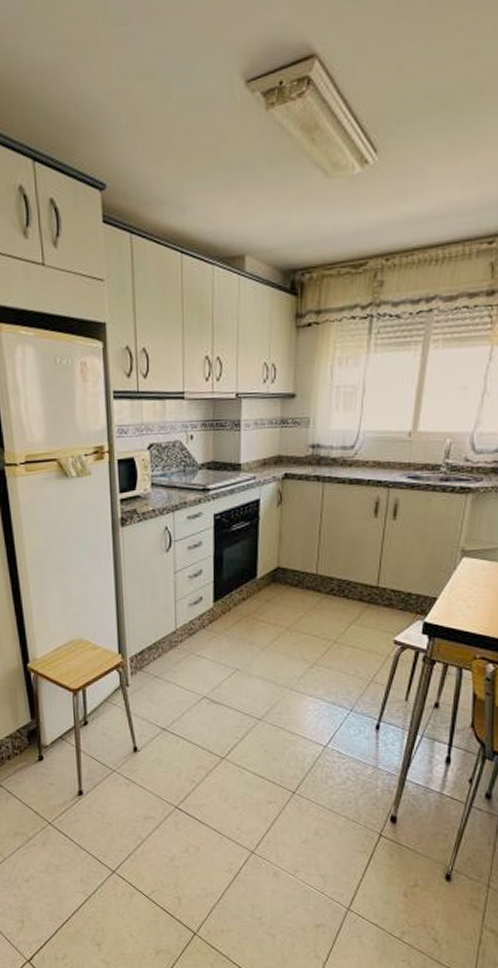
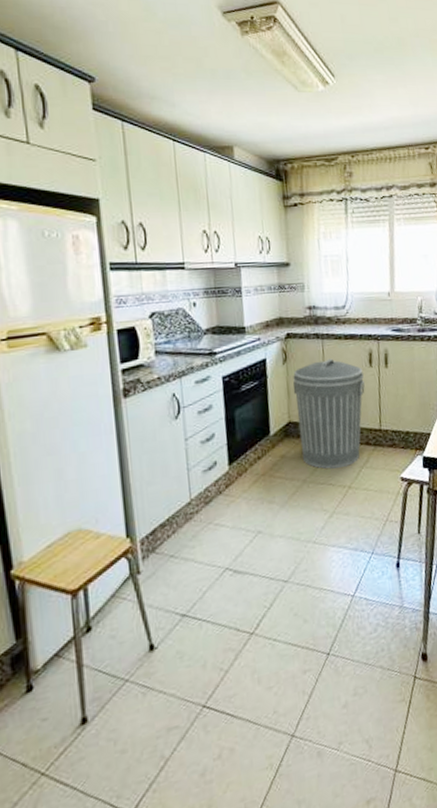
trash can: none [285,504,366,620] -> present [293,358,365,469]

